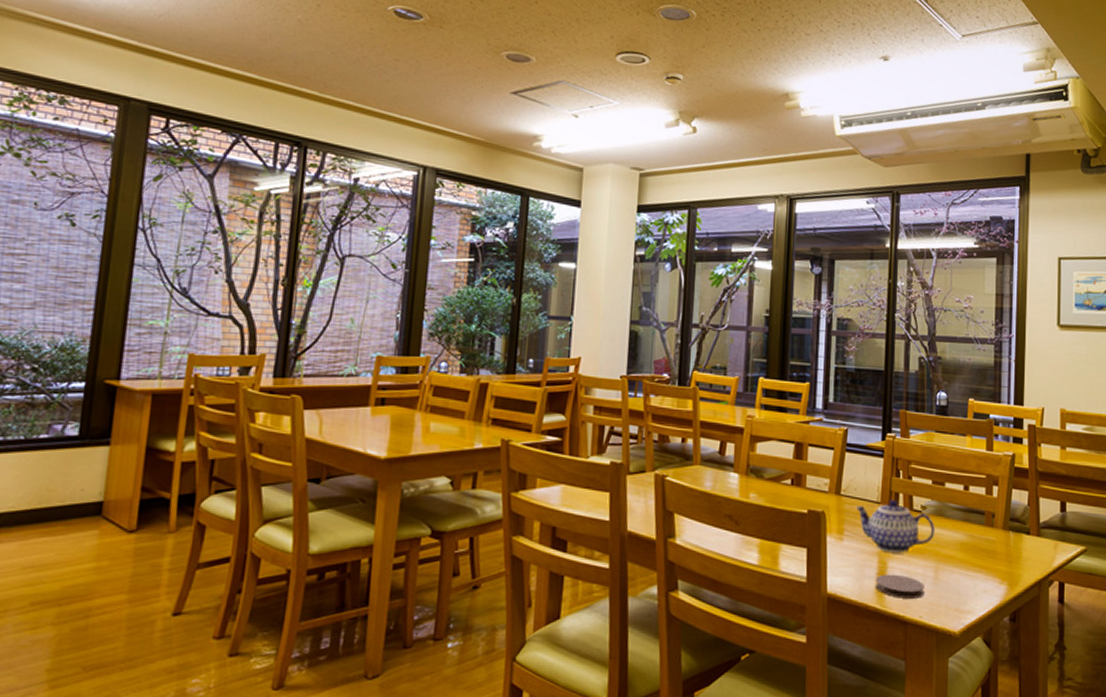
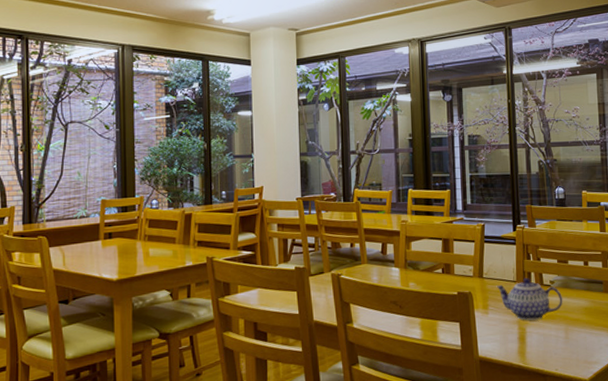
coaster: present [875,574,924,599] -> none [517,337,558,356]

